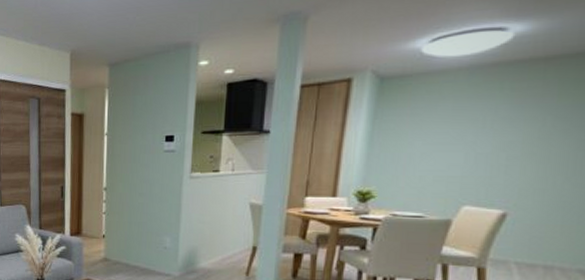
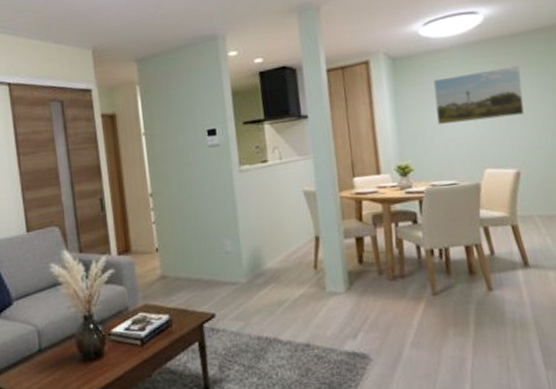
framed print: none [417,95,545,154] -> present [433,65,524,125]

